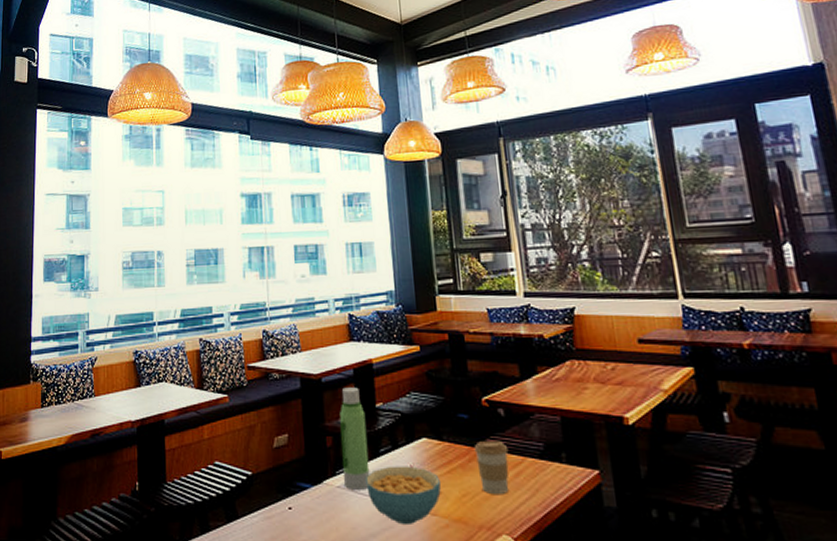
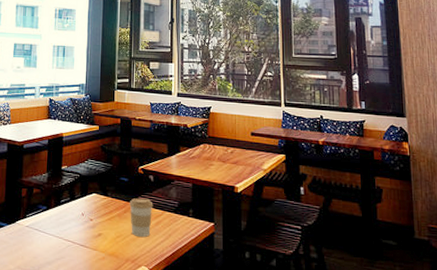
water bottle: present [340,387,370,490] -> none [31,153,53,229]
cereal bowl: present [366,466,442,524] -> none [48,212,103,256]

